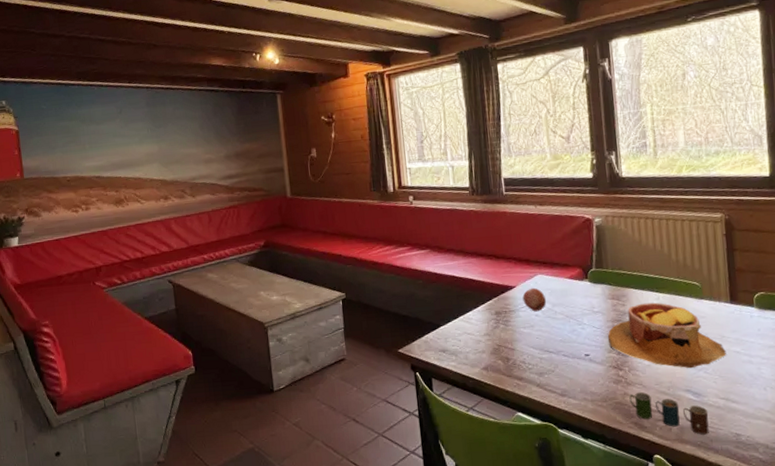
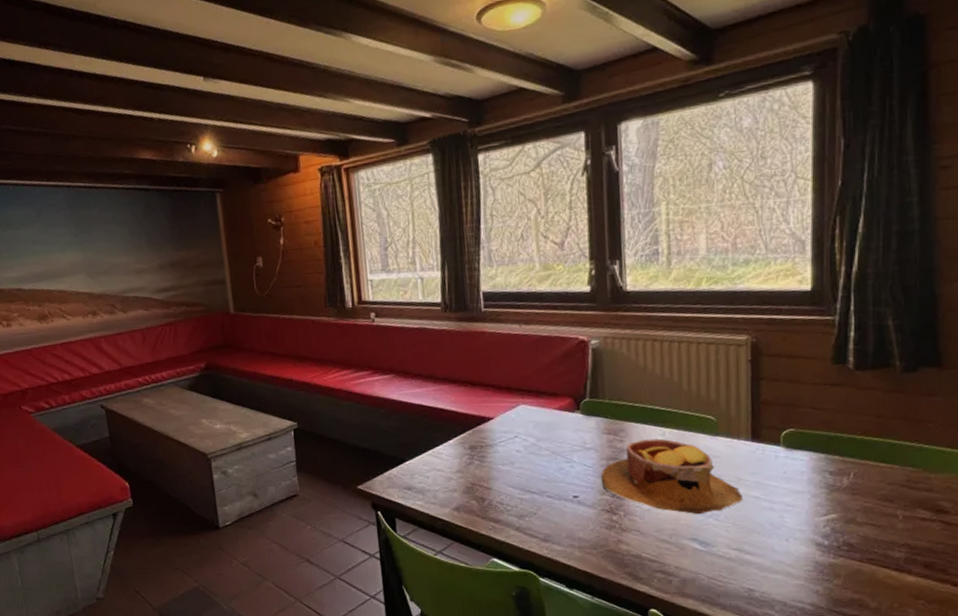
fruit: present [522,287,547,312] -> none [501,419,530,447]
cup: present [629,392,709,435] -> none [623,540,716,589]

